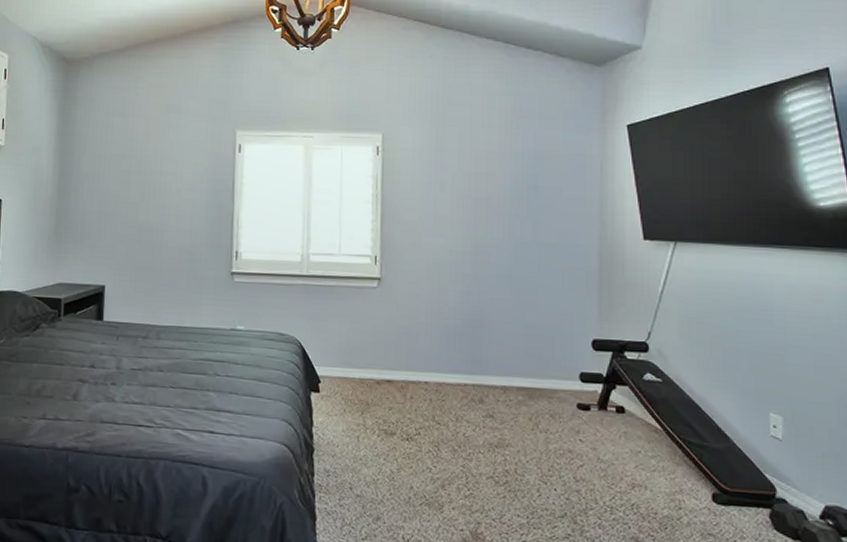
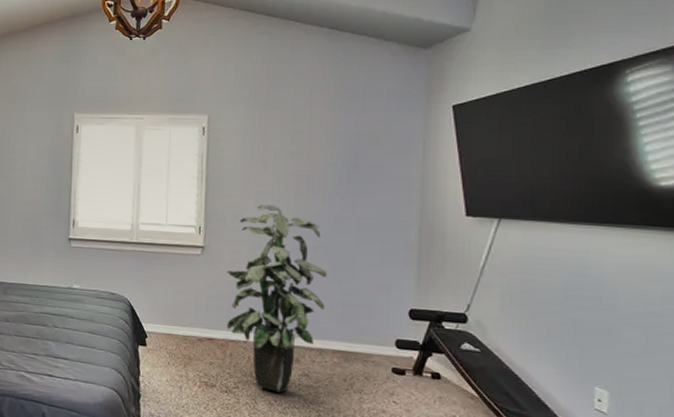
indoor plant: none [405,231,509,437] -> present [226,205,327,393]

